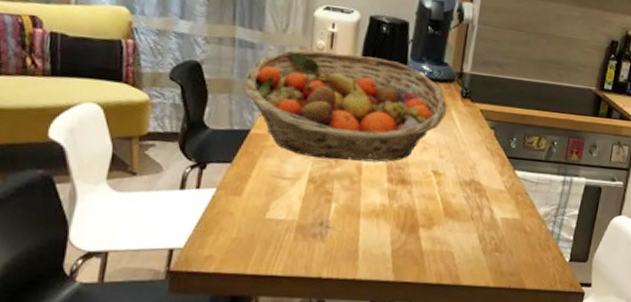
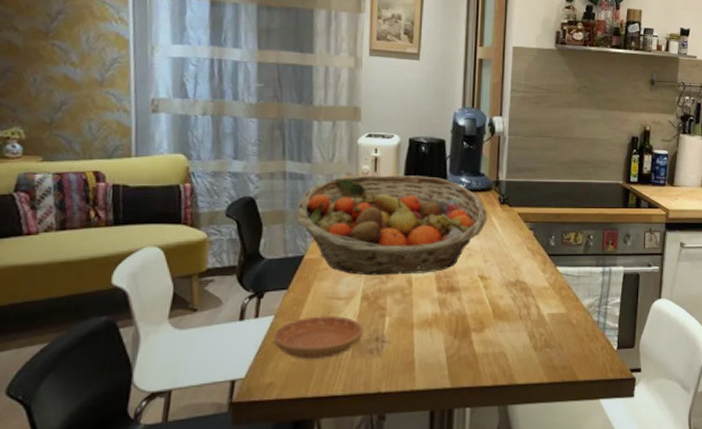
saucer: none [214,193,308,237] -> present [273,315,364,359]

